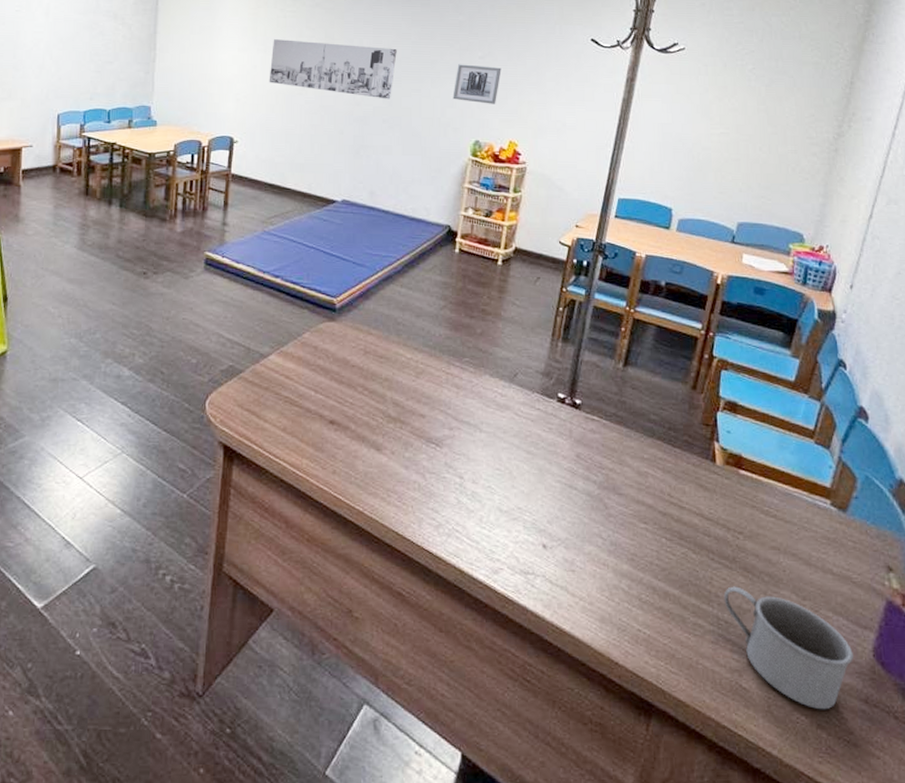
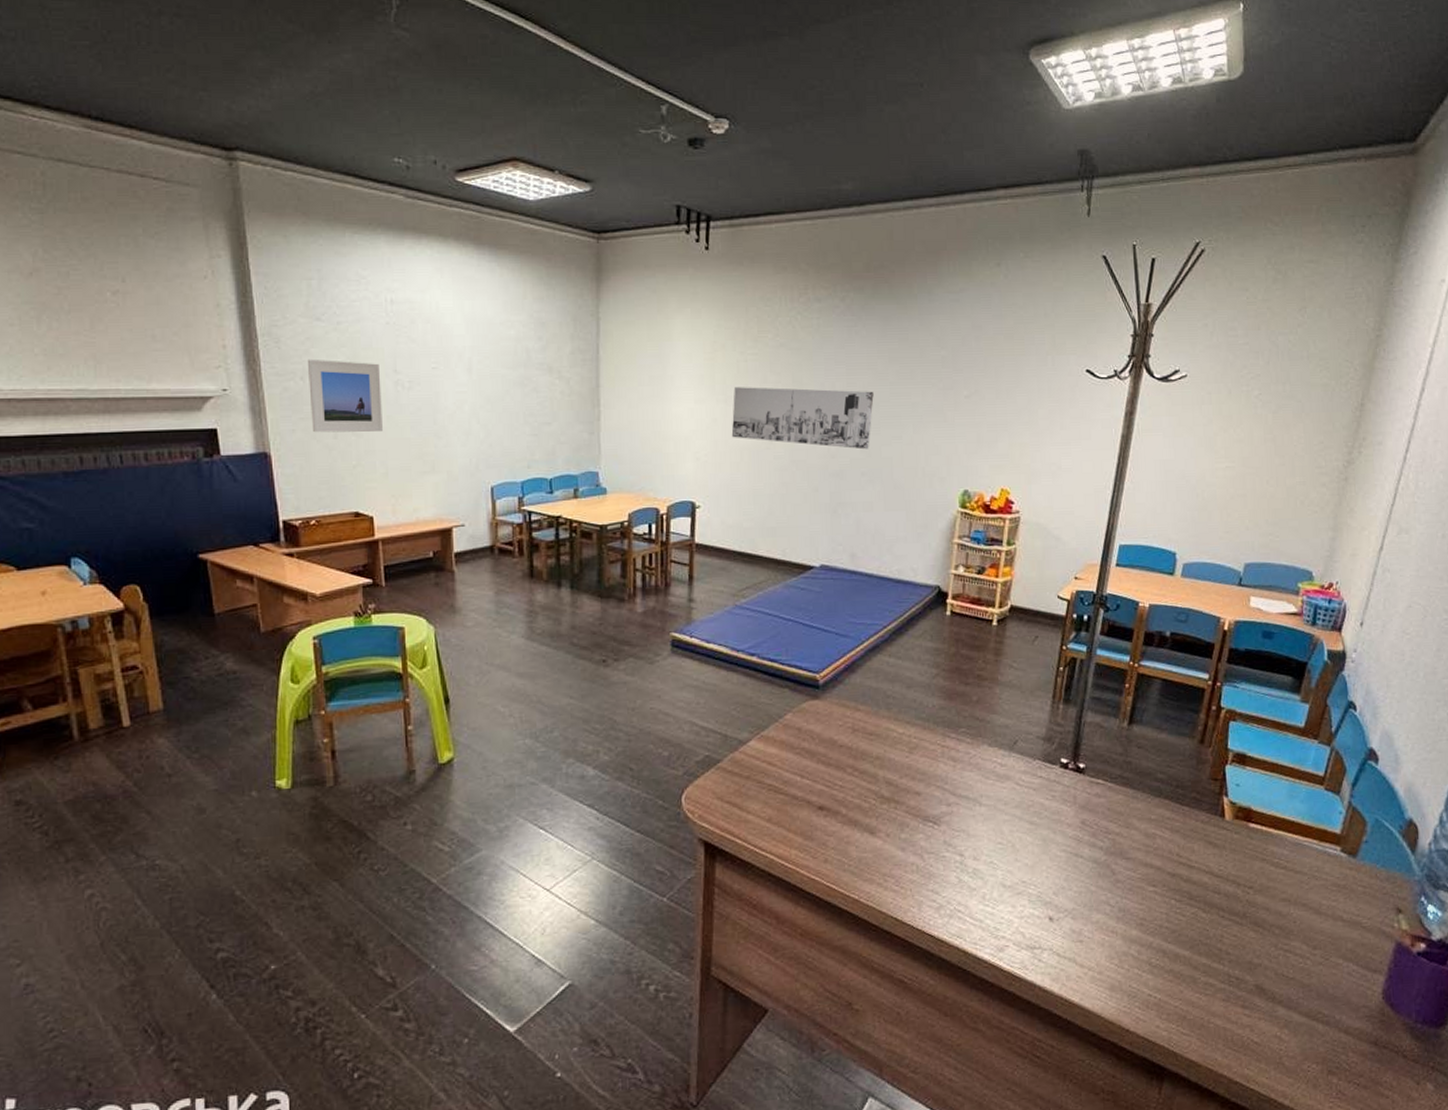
wall art: present [453,64,502,104] -> none [937,405,990,449]
mug: present [723,586,853,710] -> none [1234,942,1363,1056]

